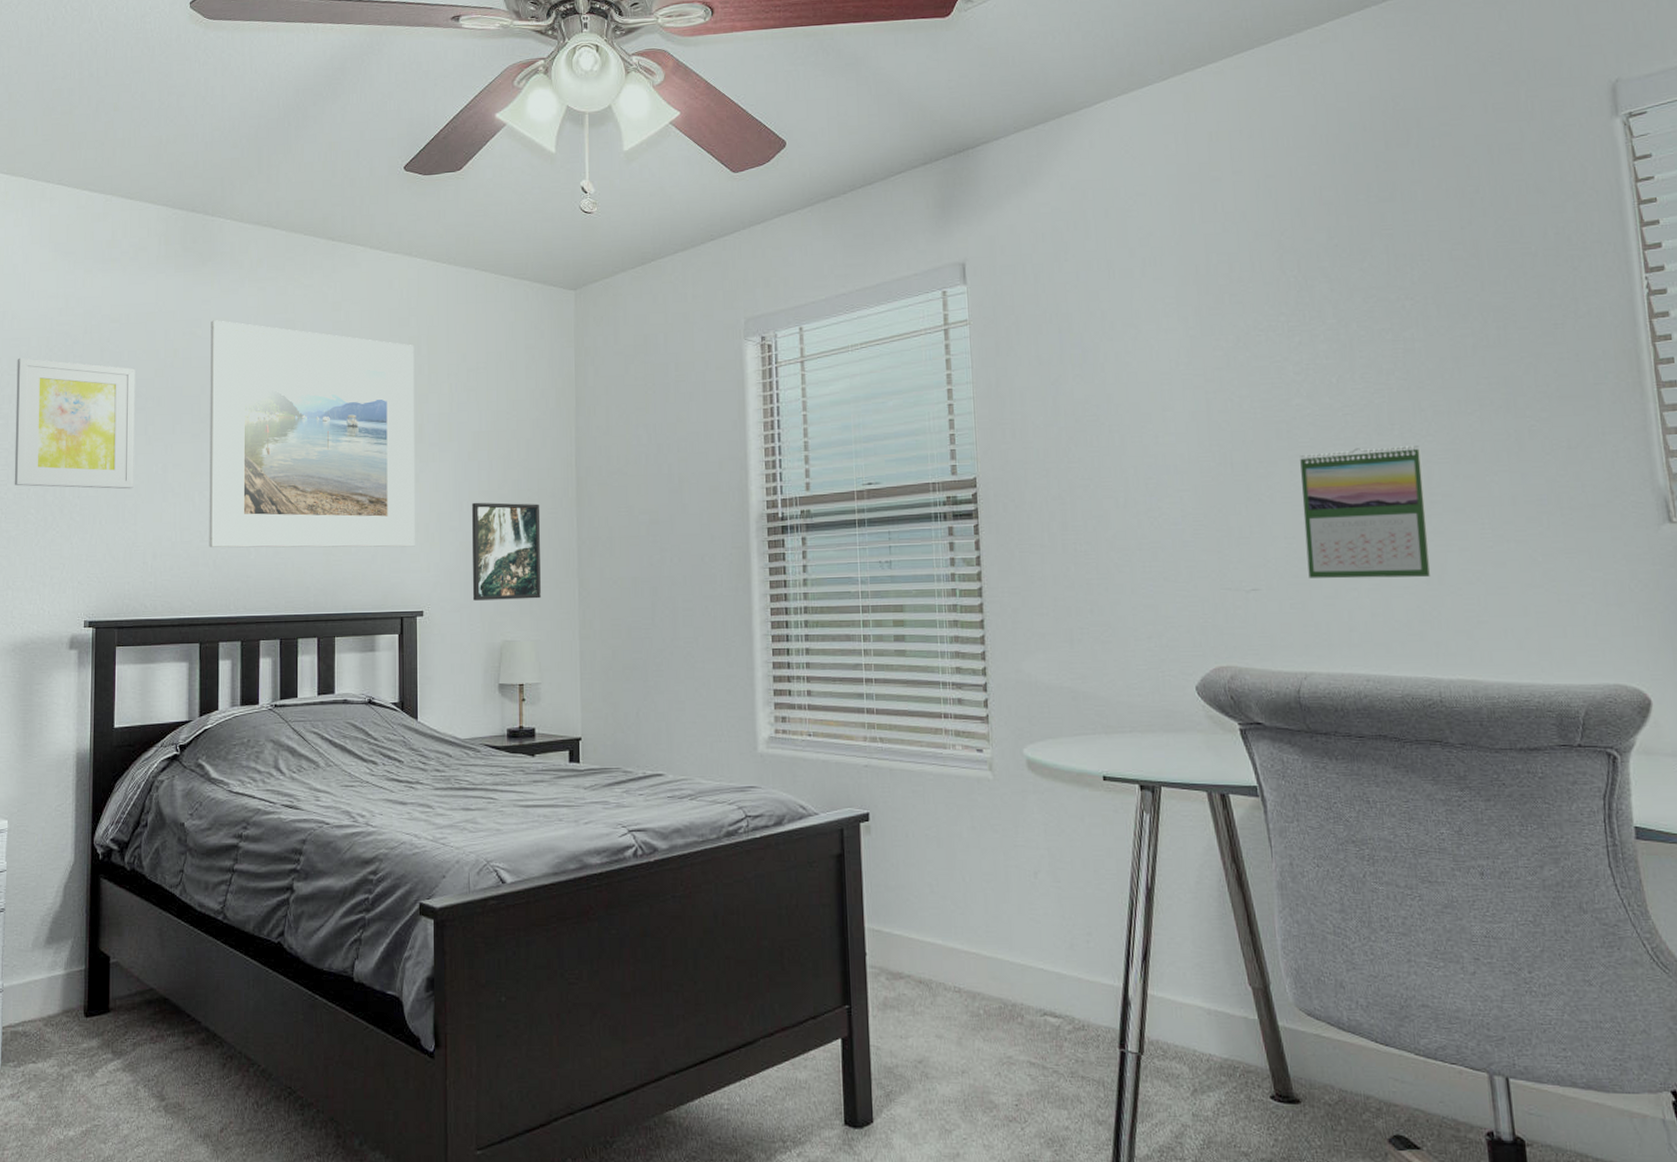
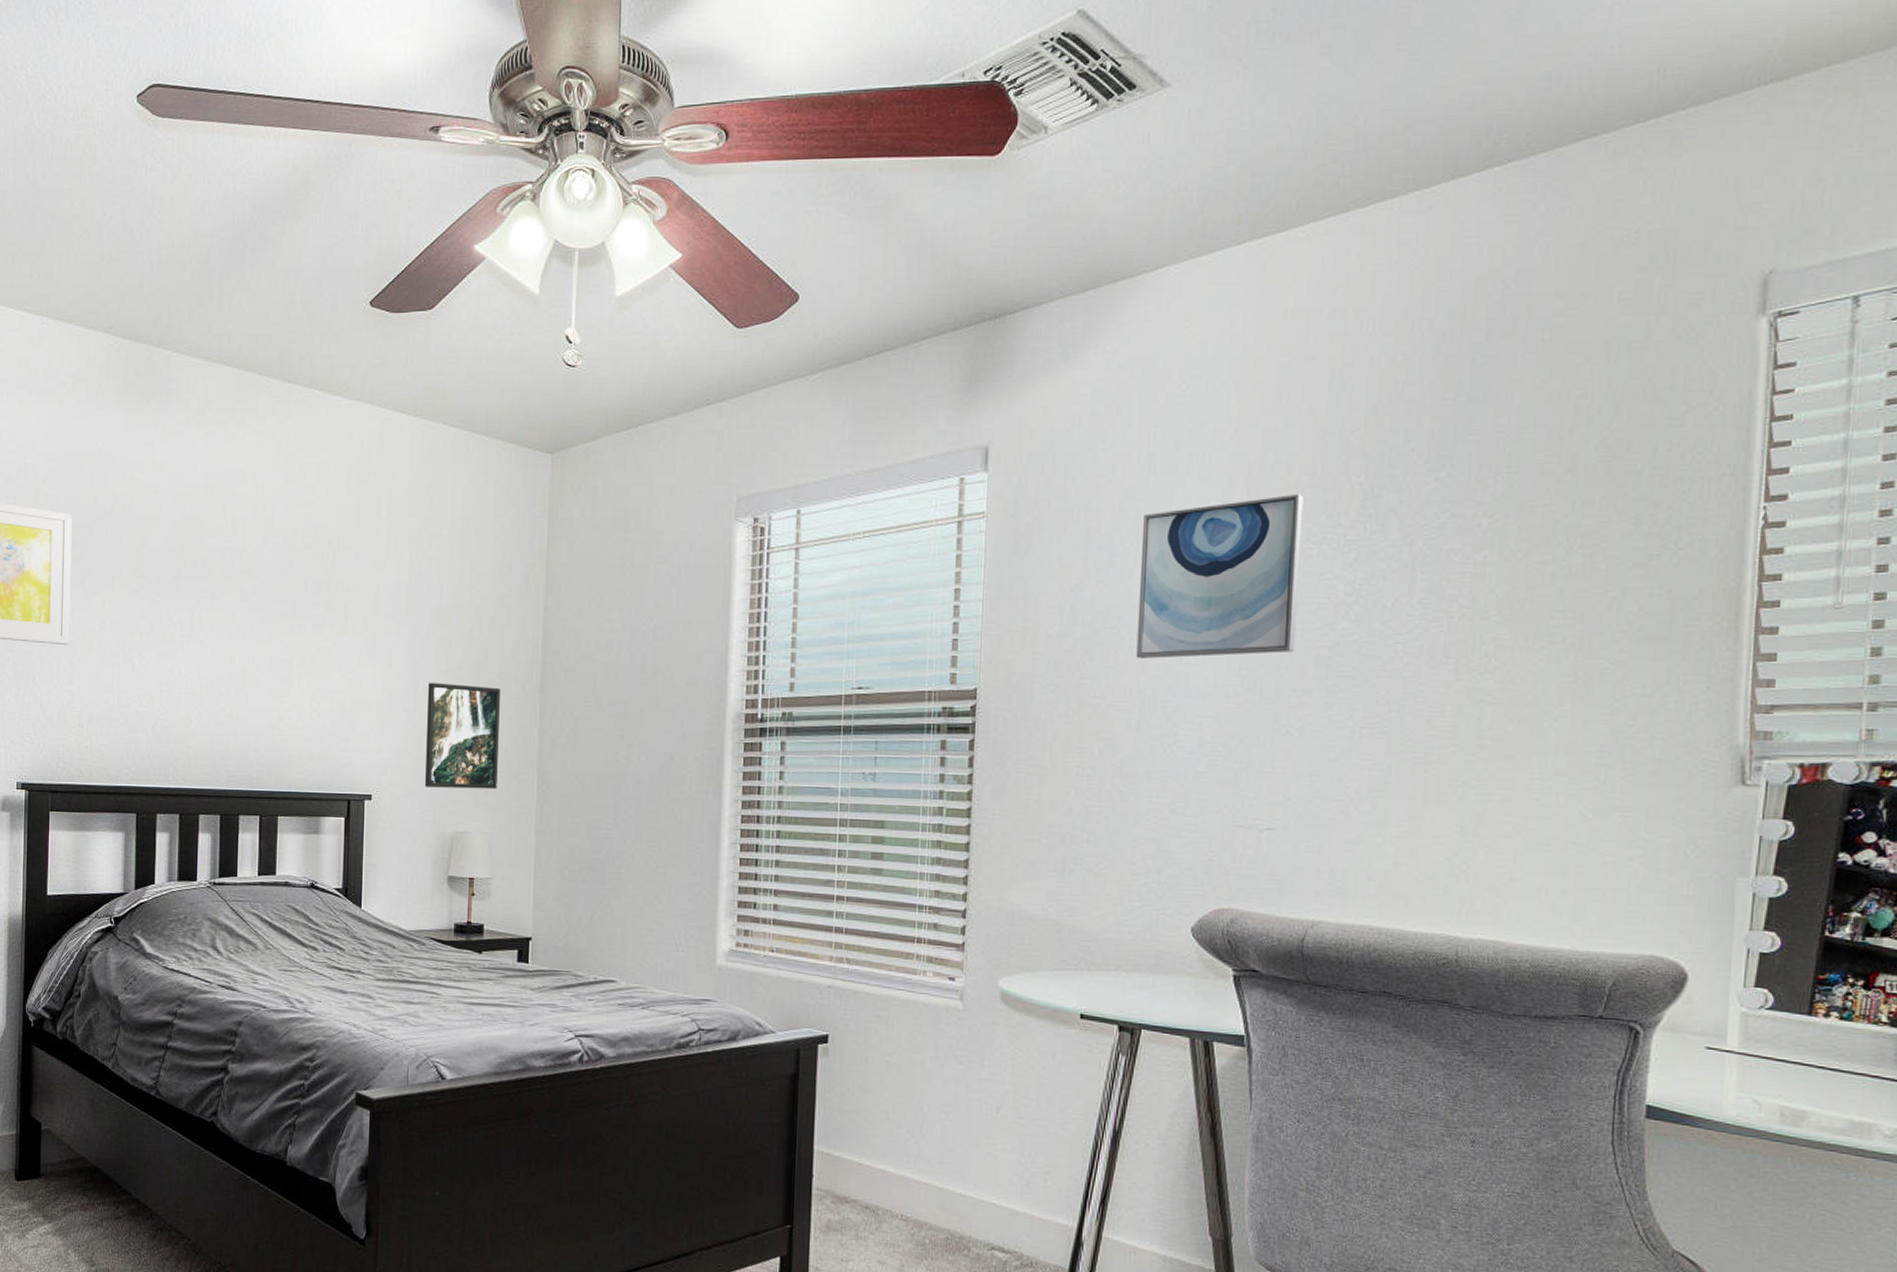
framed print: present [209,320,415,548] -> none [148,465,374,726]
wall art: none [1109,288,1257,441] -> present [1136,493,1304,659]
calendar: present [1300,446,1431,579] -> none [1330,681,1475,828]

